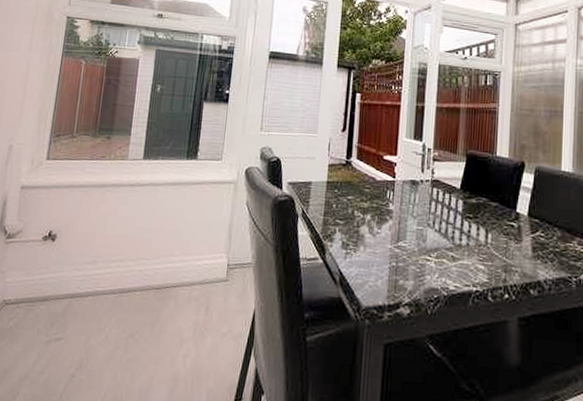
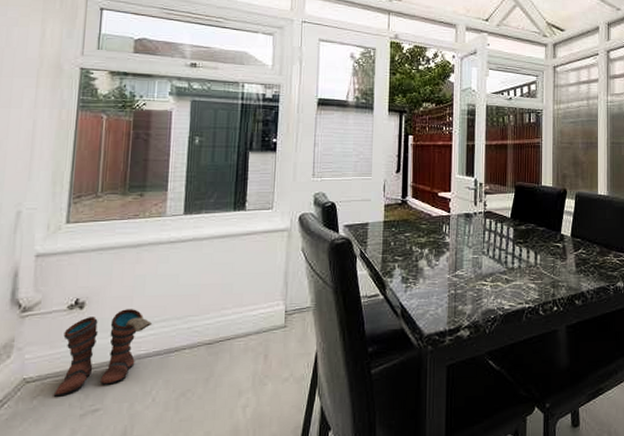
boots: none [25,245,111,322] -> present [53,309,153,397]

